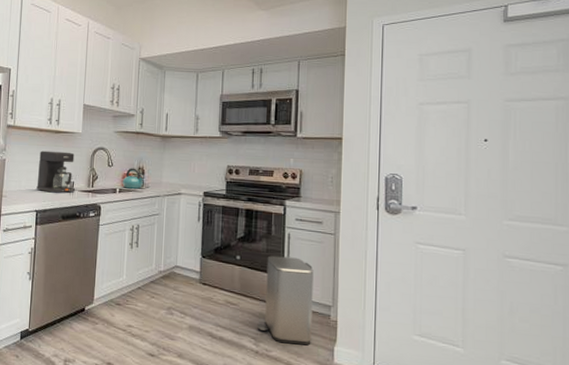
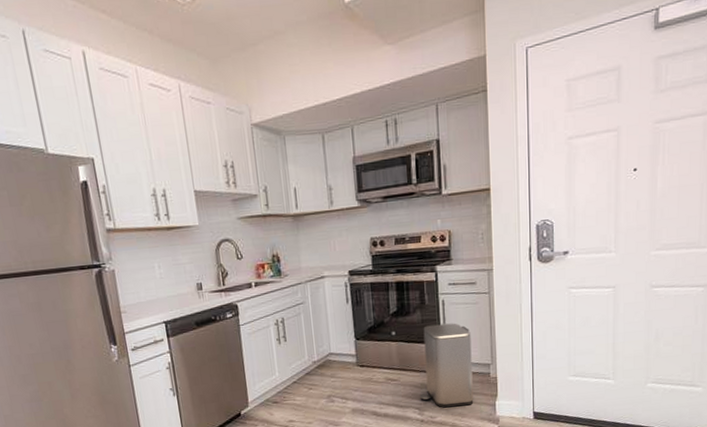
coffee maker: present [36,150,76,193] -> none [153,250,206,300]
kettle: present [122,168,144,189] -> none [256,256,281,281]

